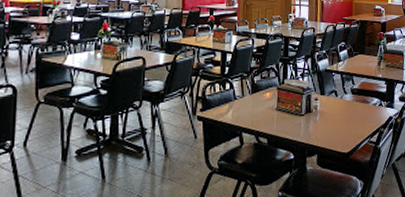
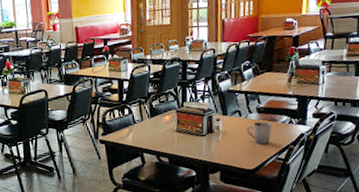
cup: none [342,103,364,127] -> present [247,122,272,145]

